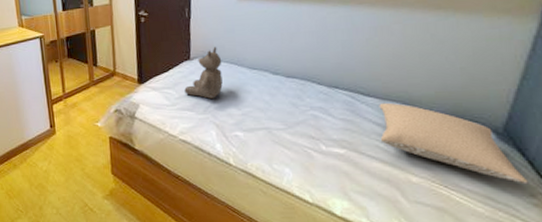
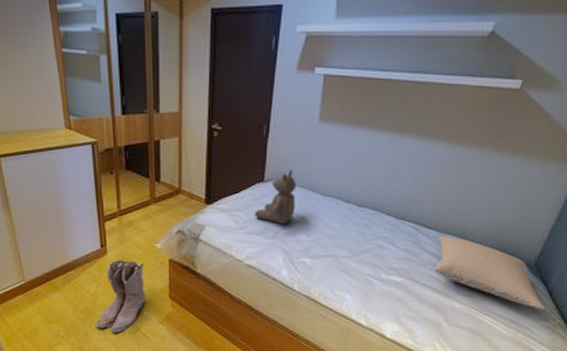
boots: none [49,138,91,207] -> present [96,259,146,333]

